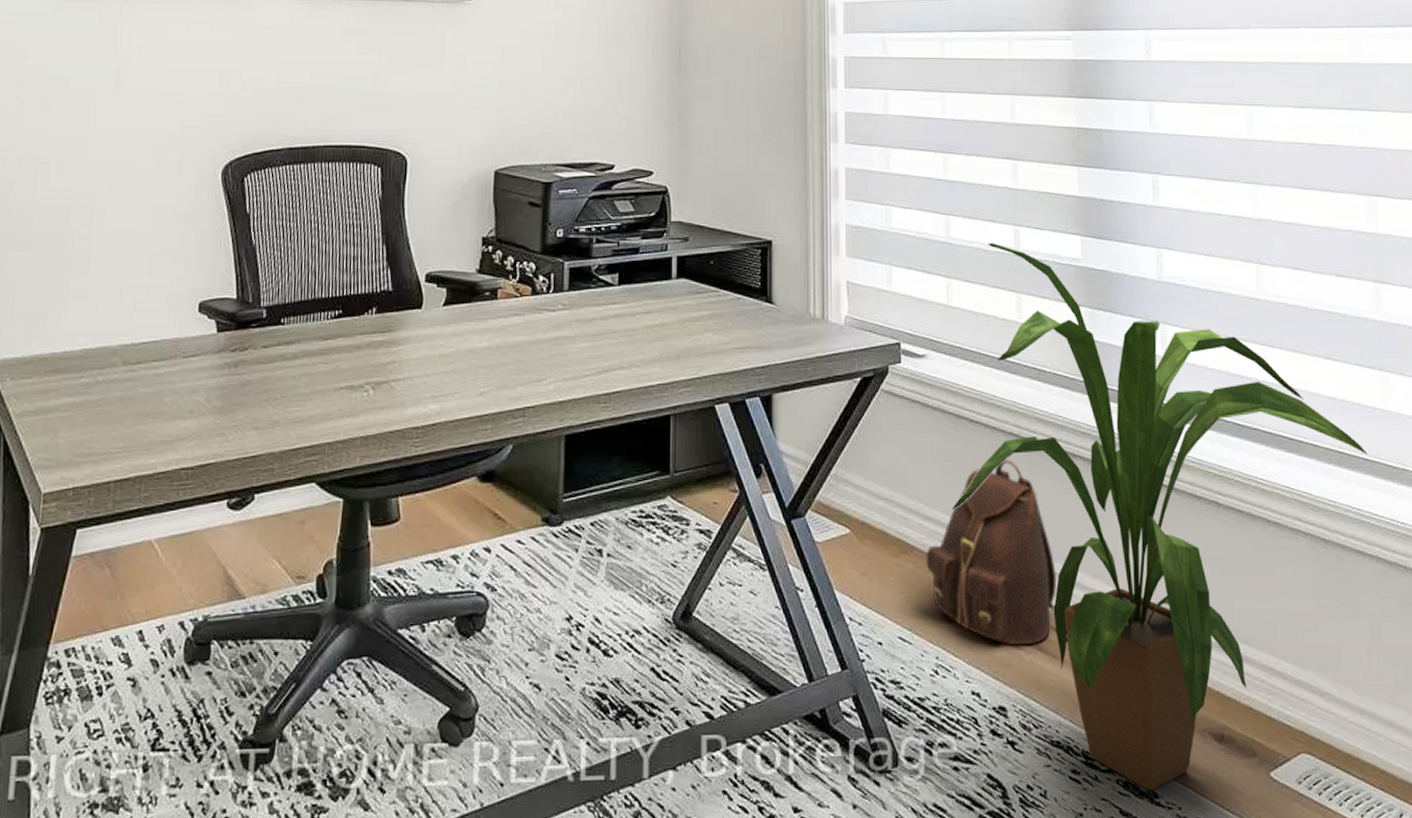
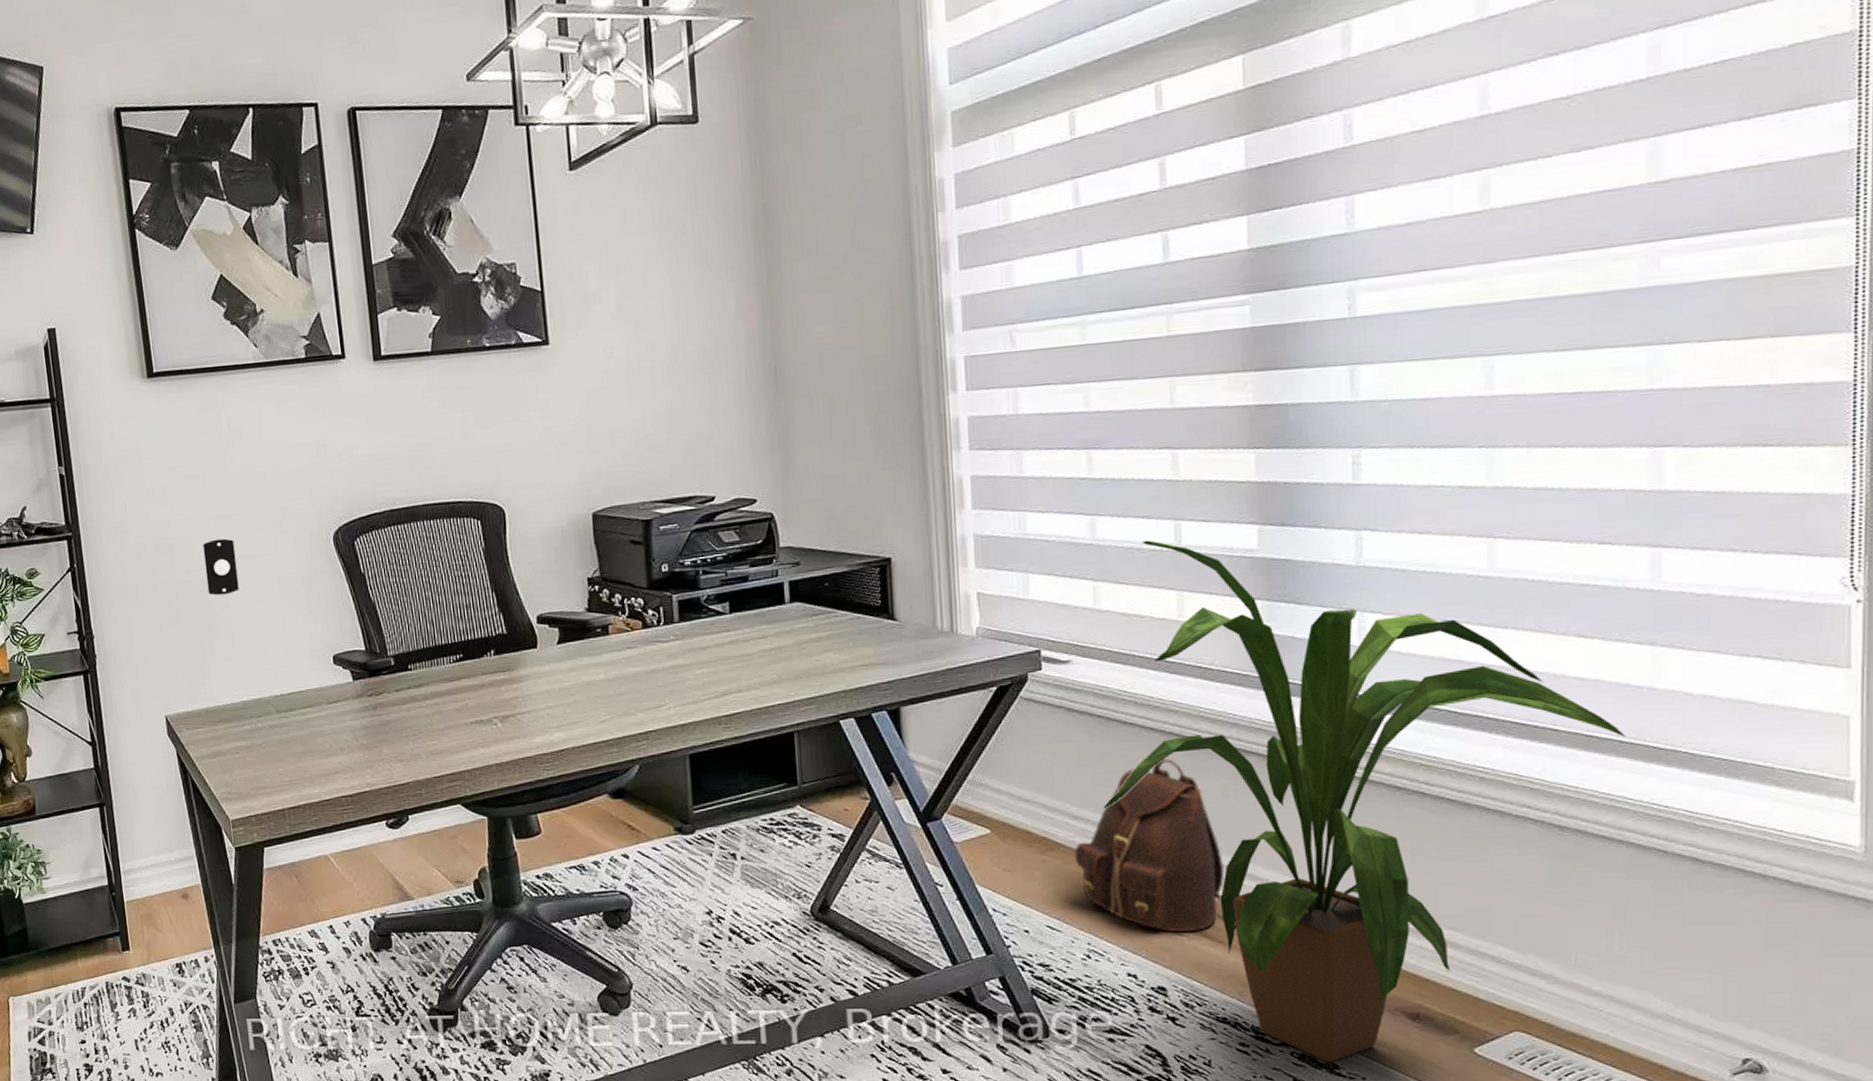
light switch: none [69,162,111,225] -> present [202,538,239,596]

